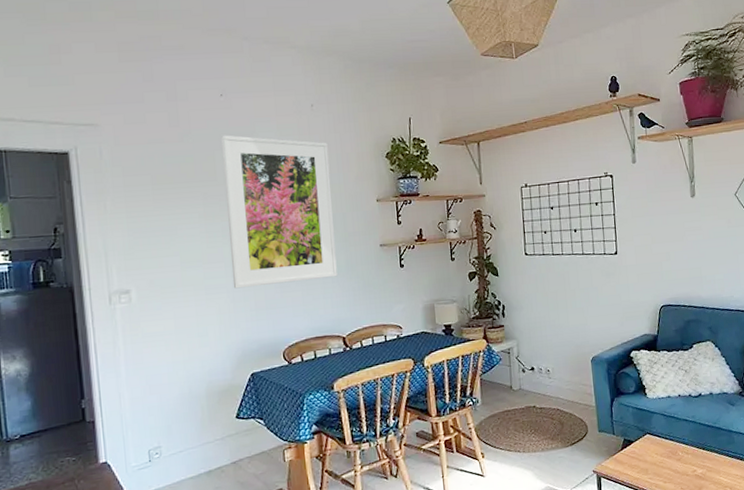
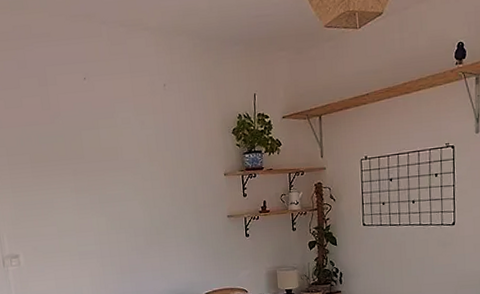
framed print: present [221,135,338,289] -> none [86,116,190,255]

